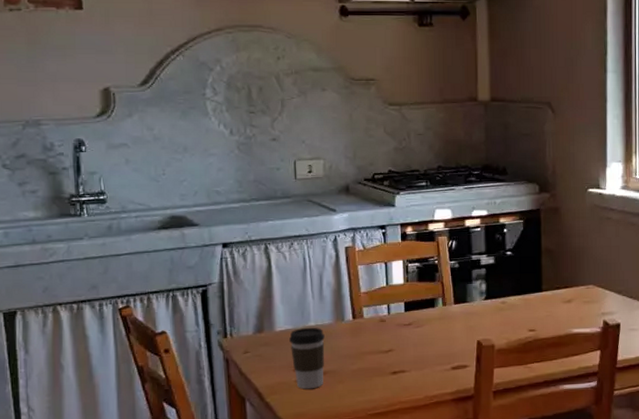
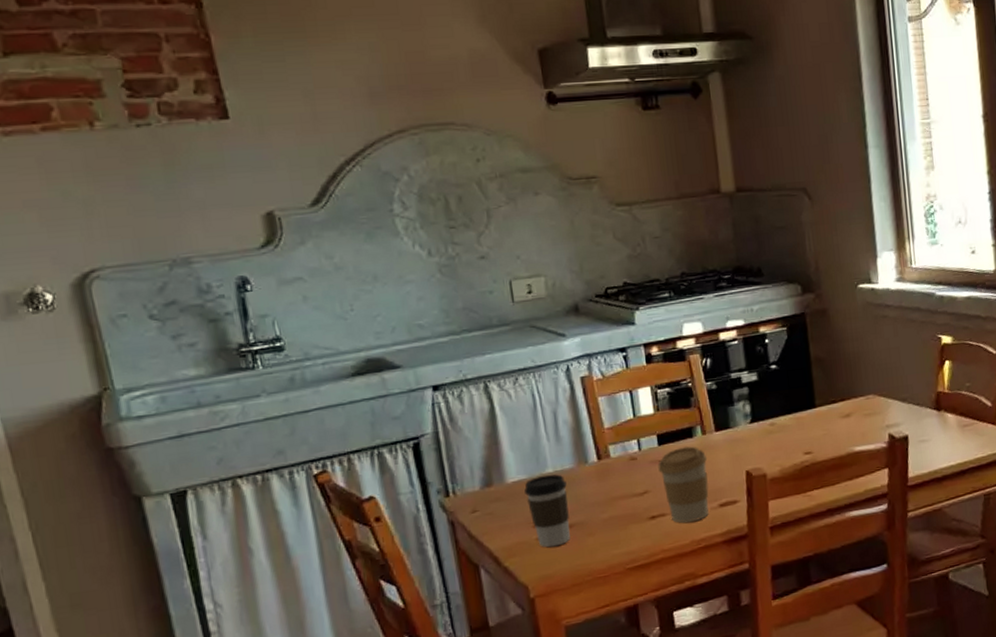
coffee cup: none [403,314,445,380] -> present [658,445,709,523]

